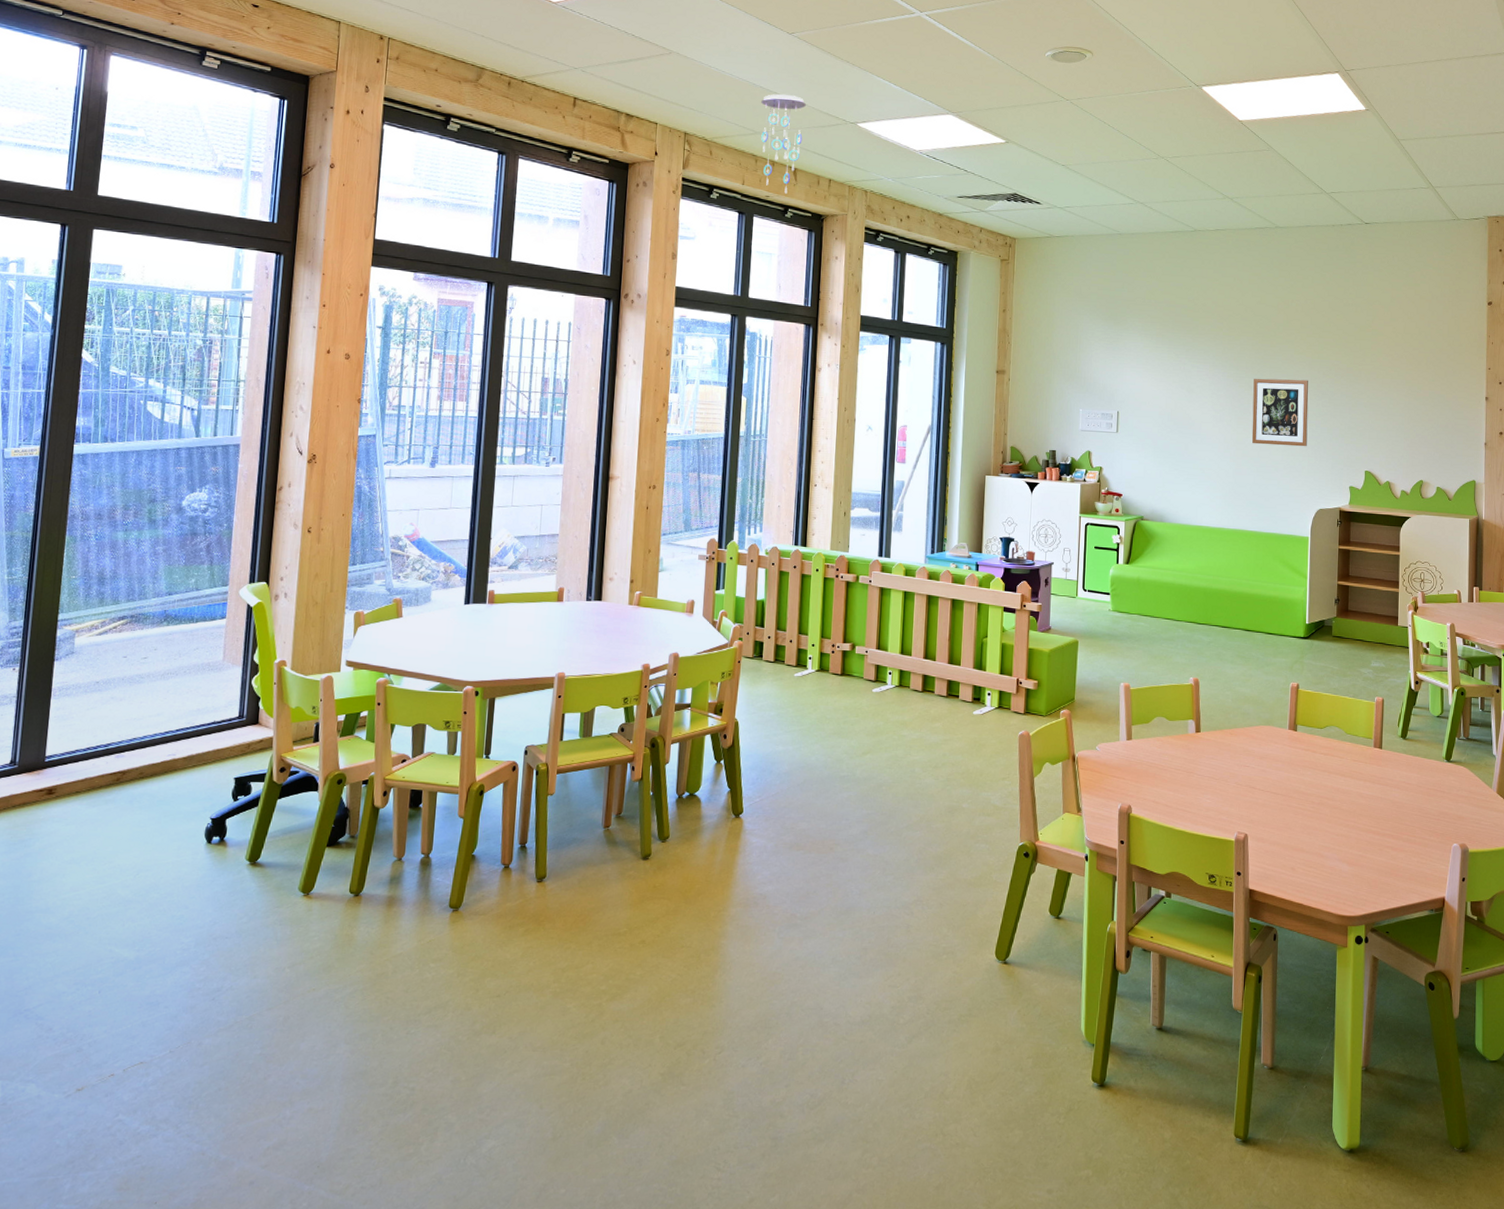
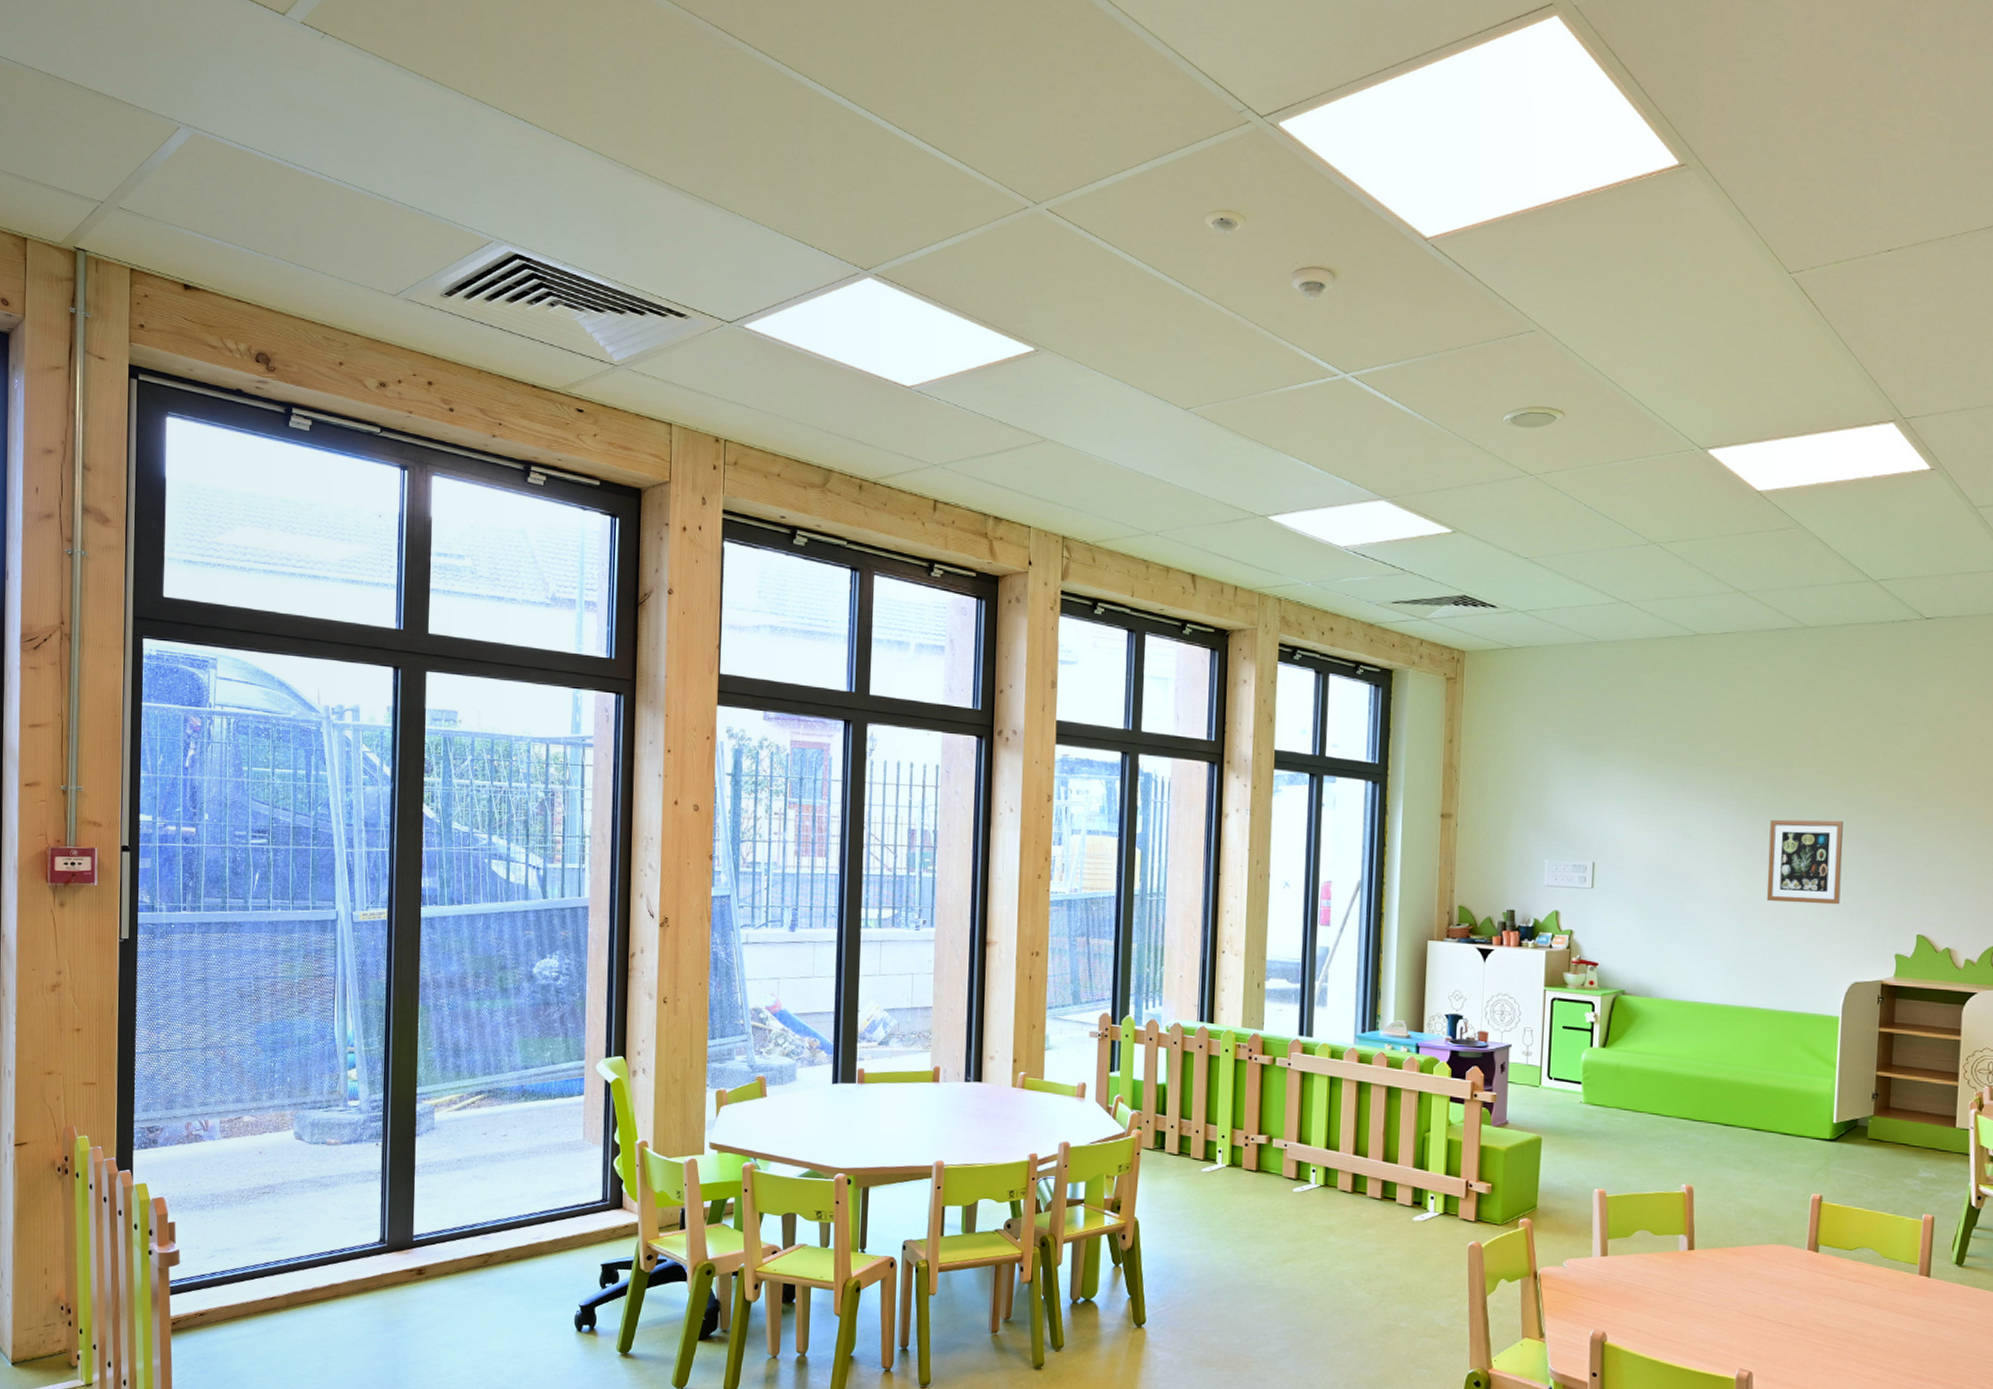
ceiling mobile: present [761,94,806,194] -> none [1152,484,1206,606]

